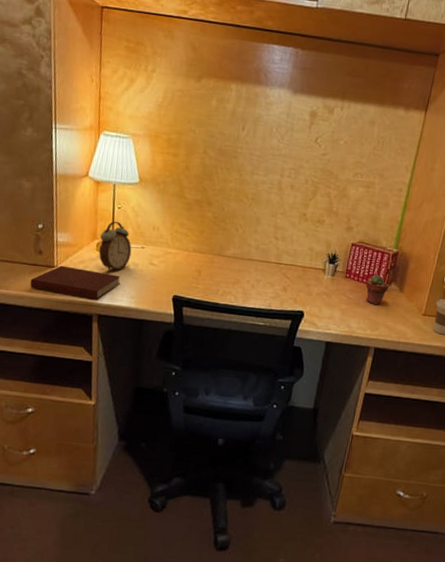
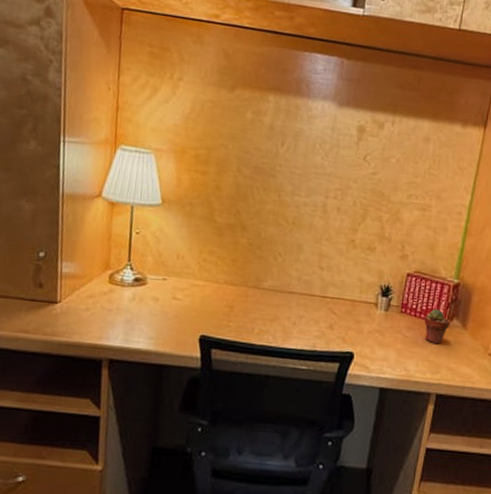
notebook: present [30,265,121,300] -> none [26,300,138,342]
alarm clock: present [99,221,132,272] -> none [111,249,152,308]

